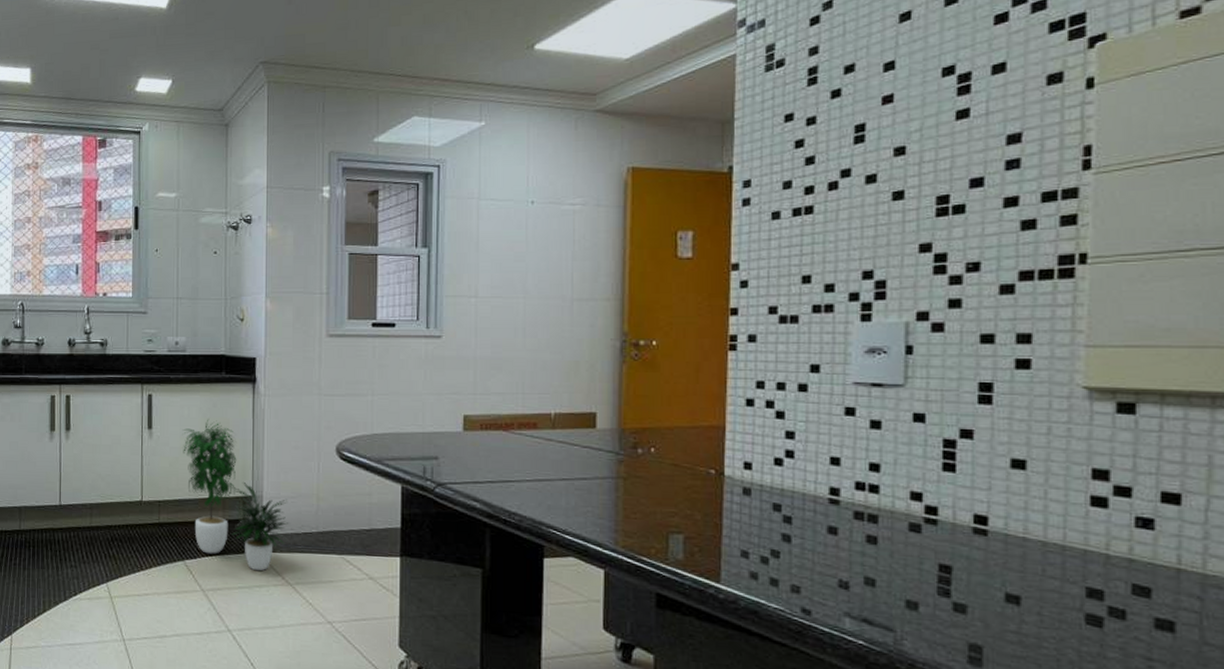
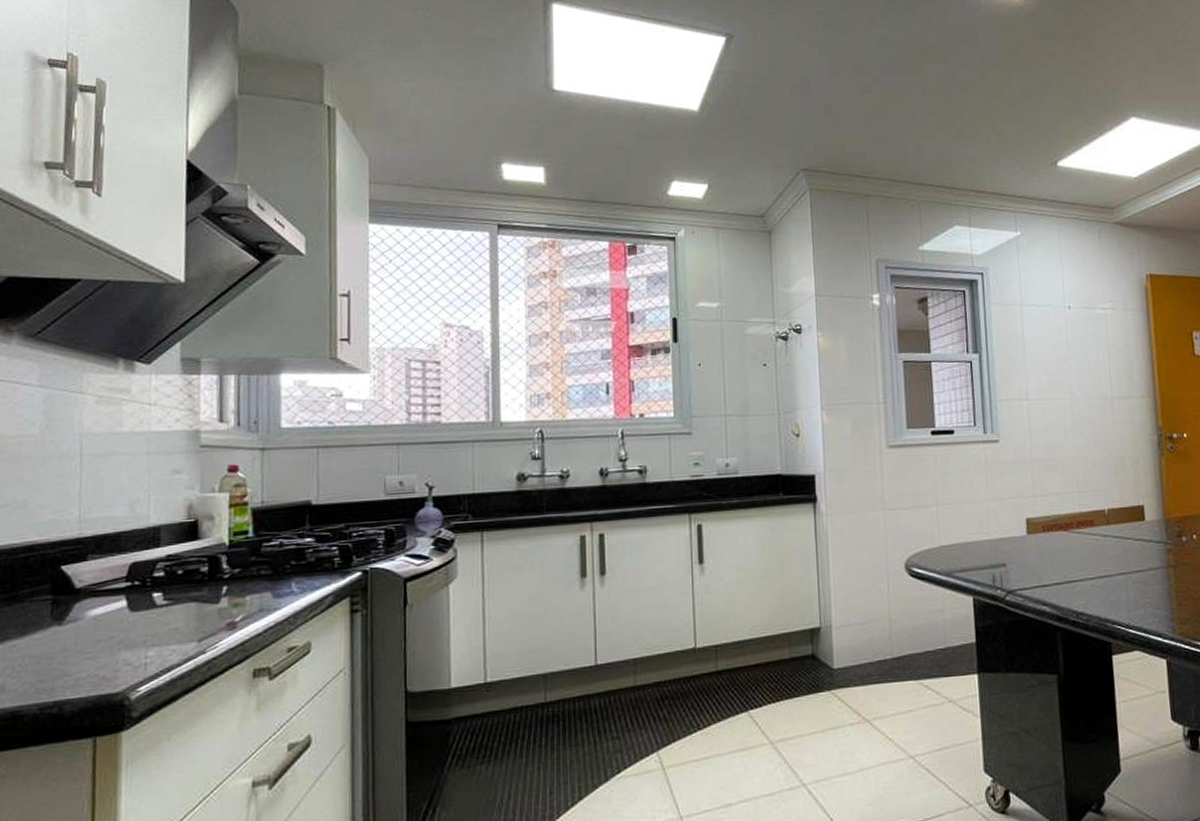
potted plant: present [183,419,290,571] -> none [739,546,862,711]

